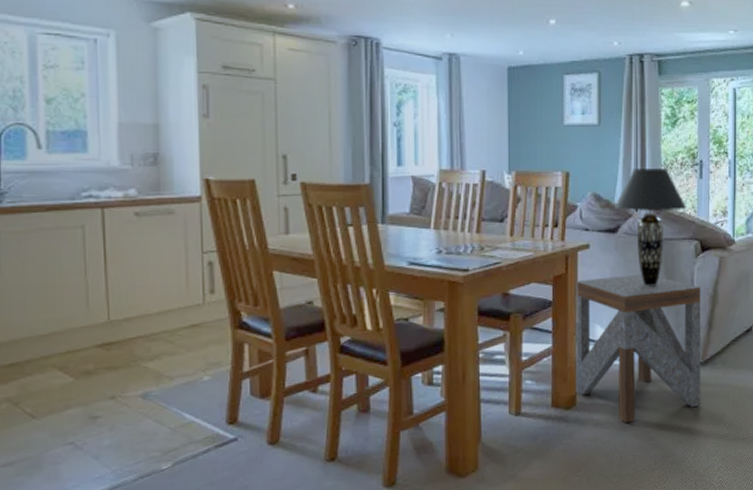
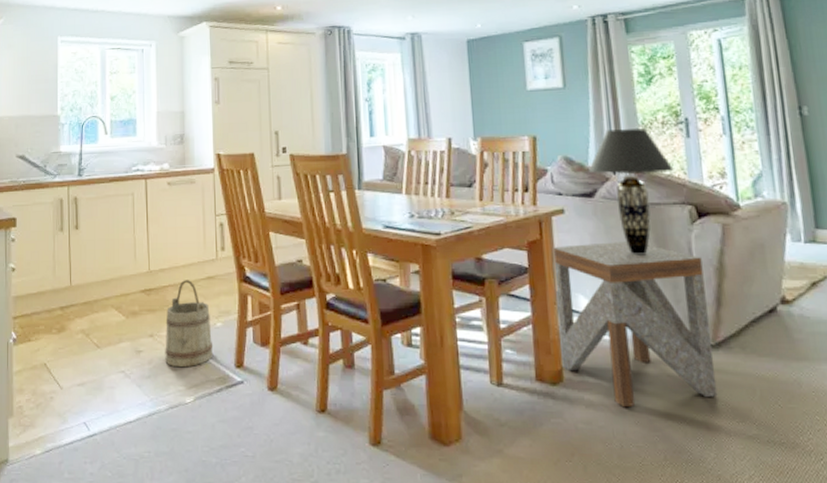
bucket: none [132,329,199,431] -> present [165,280,213,368]

